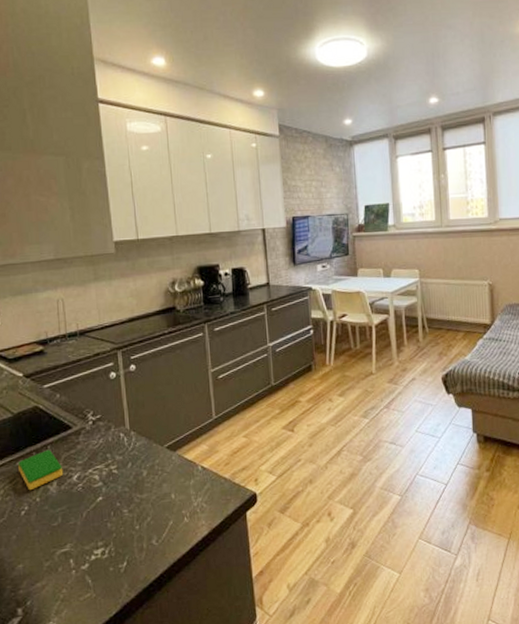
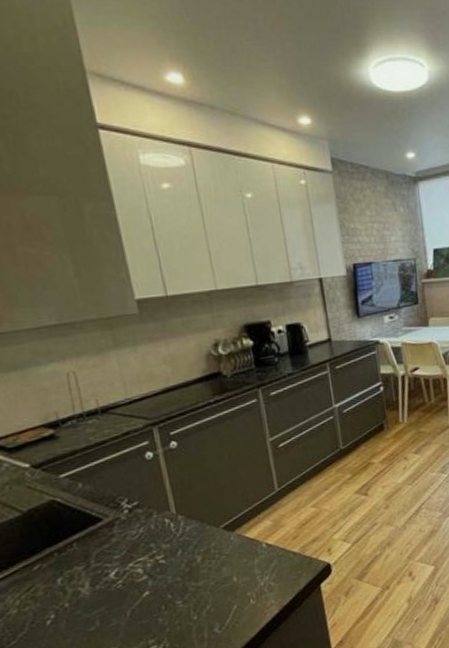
dish sponge: present [18,449,64,491] -> none [35,547,97,597]

